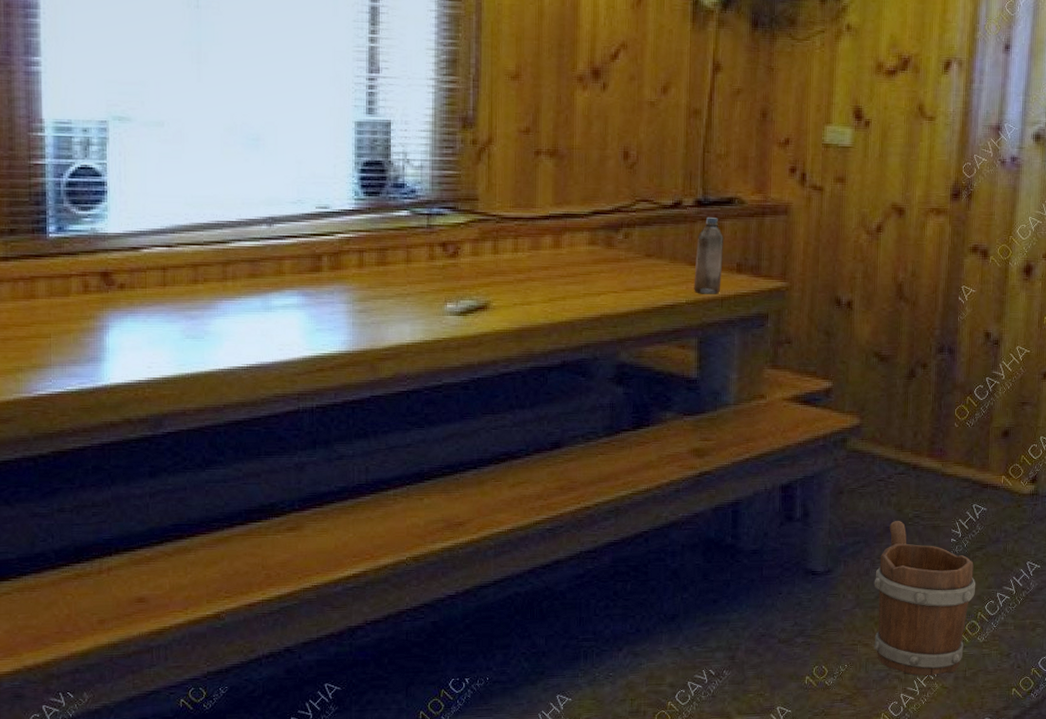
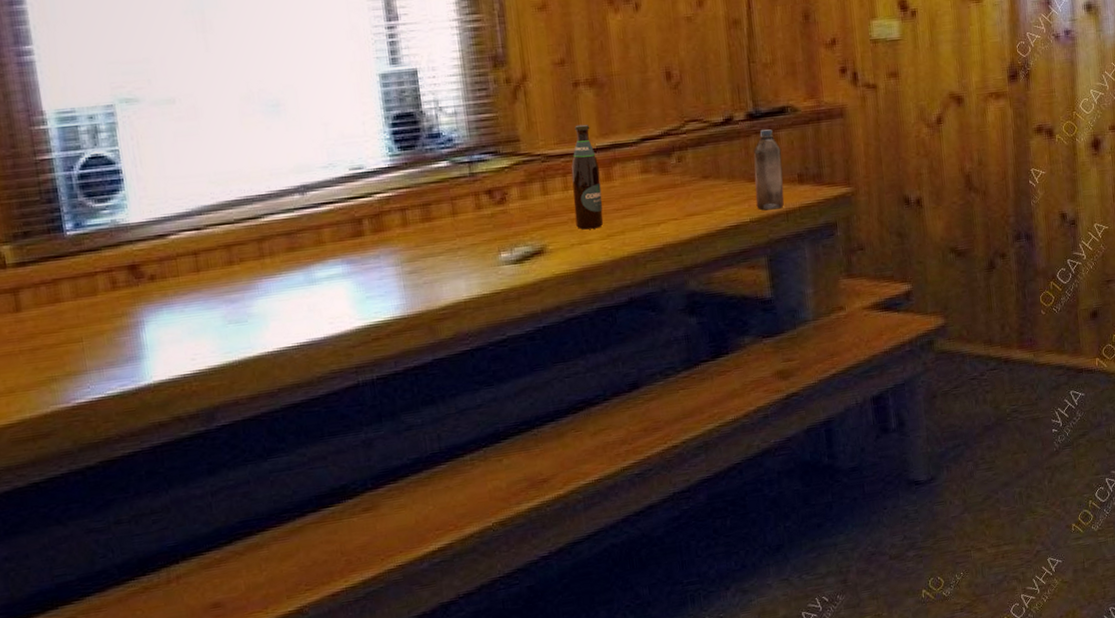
bottle: none [521,191,549,291] -> present [571,124,604,230]
bucket: present [874,521,976,676] -> none [979,418,1084,574]

